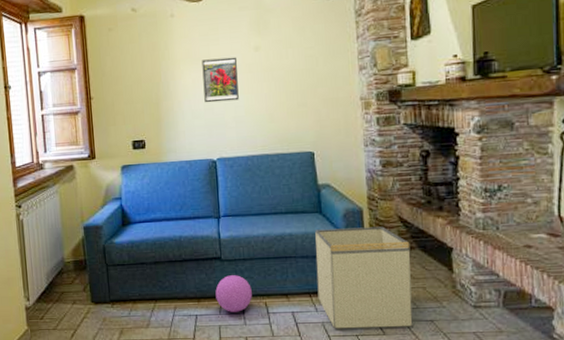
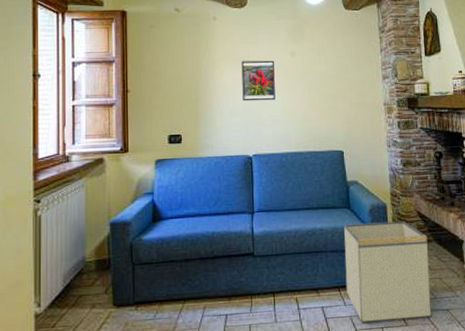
ball: present [215,275,252,312] -> none [247,271,283,310]

